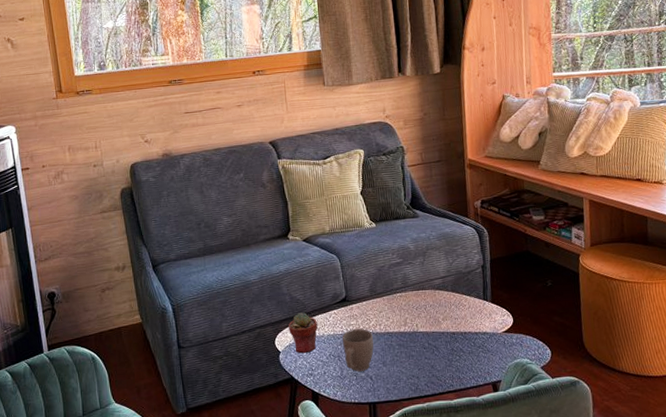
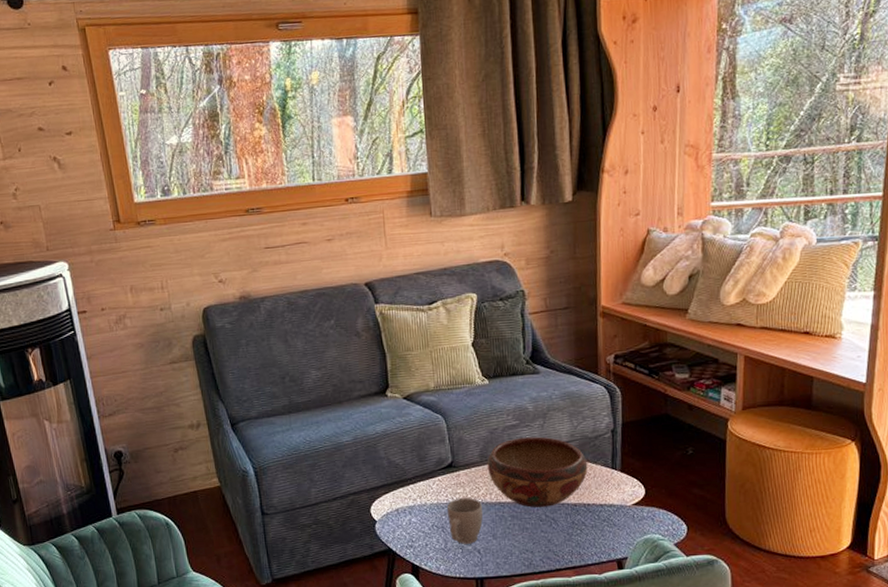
potted succulent: present [288,312,318,354] -> none [385,479,419,524]
decorative bowl: none [376,272,463,337] -> present [487,436,588,508]

